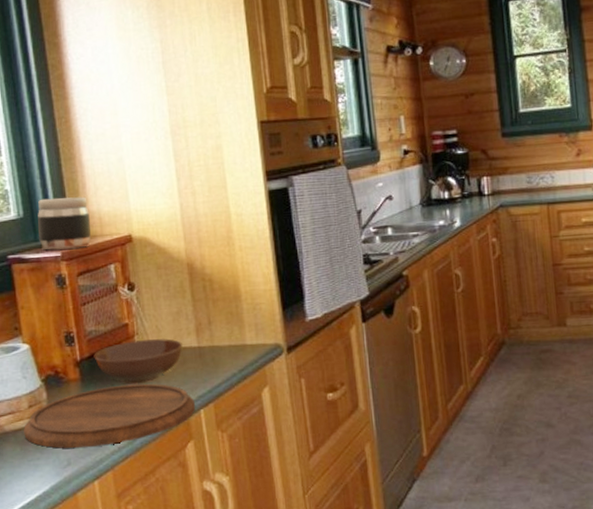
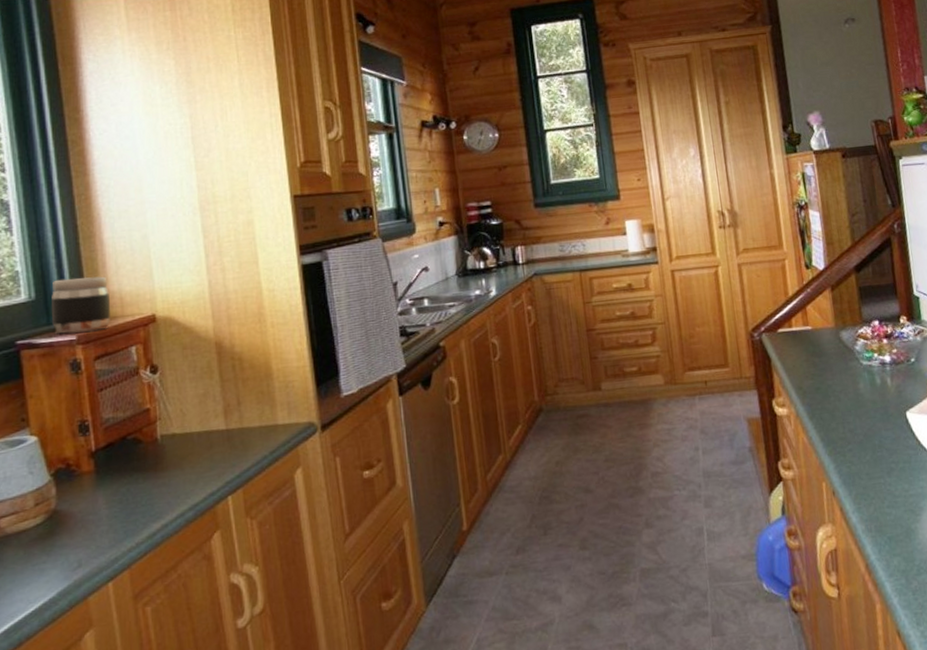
cutting board: present [24,383,196,449] -> none [28,471,223,549]
bowl: present [93,338,183,383] -> none [110,422,209,473]

